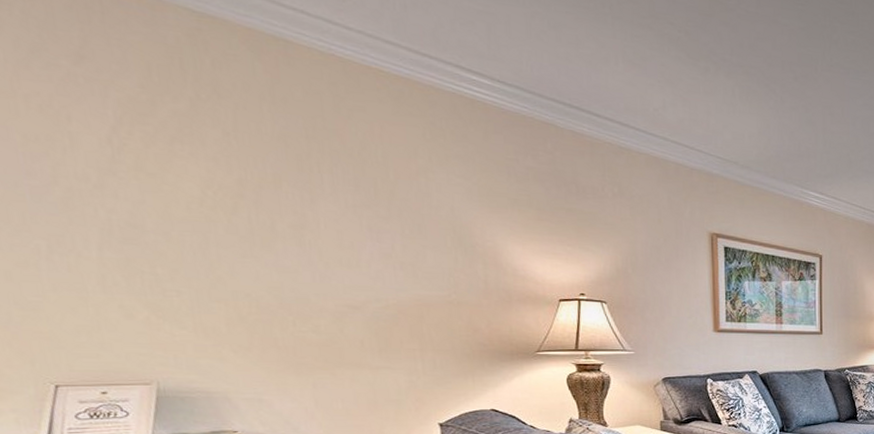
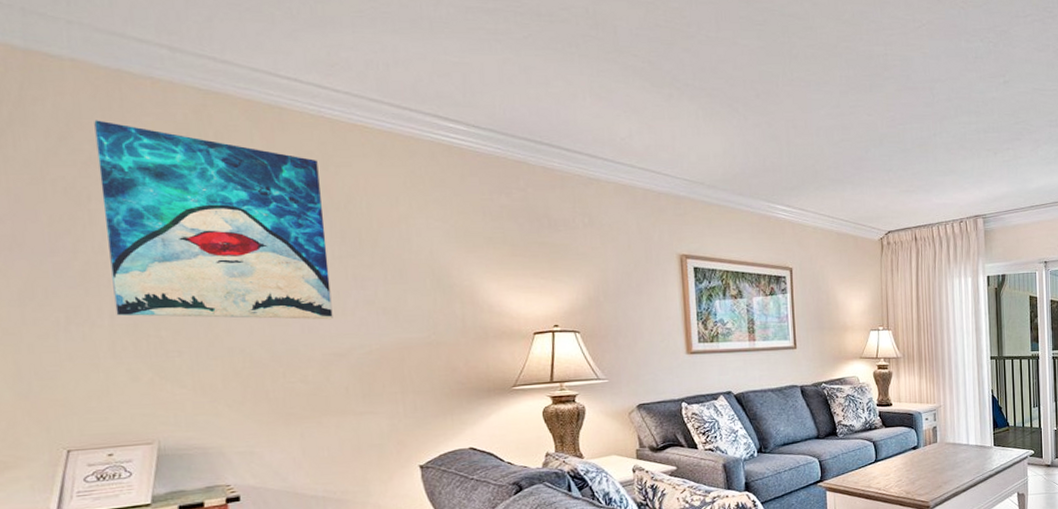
wall art: none [71,33,347,271] -> present [94,120,333,320]

